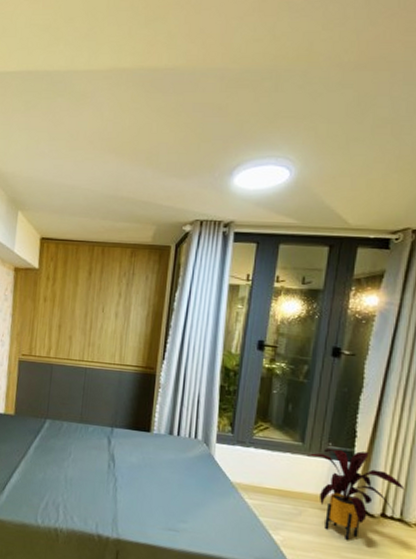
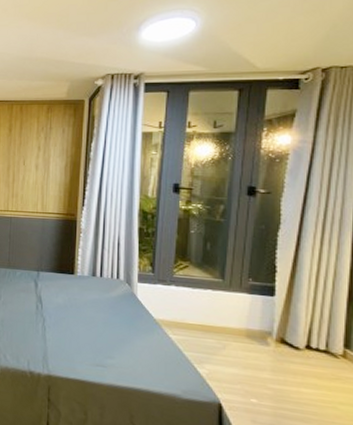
house plant: present [307,447,405,541] -> none [228,283,329,373]

